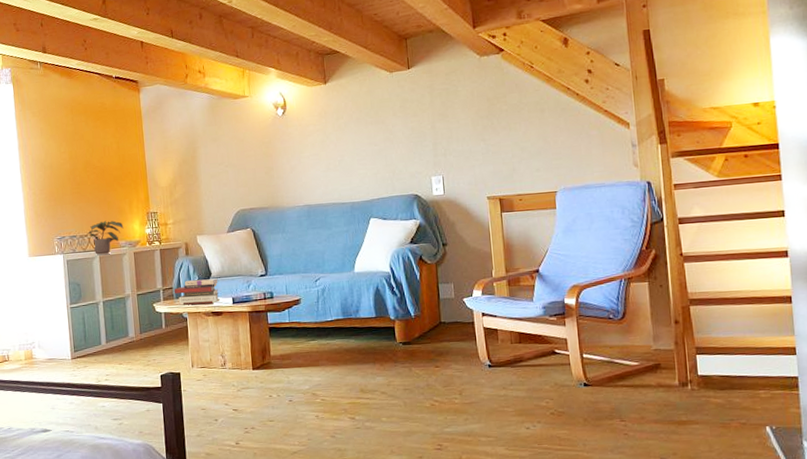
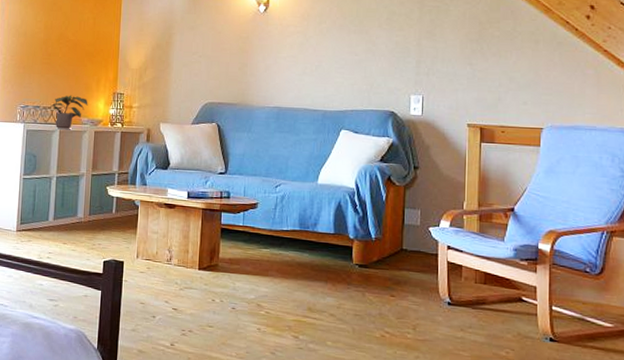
books: present [174,278,220,305] -> none [130,167,176,195]

